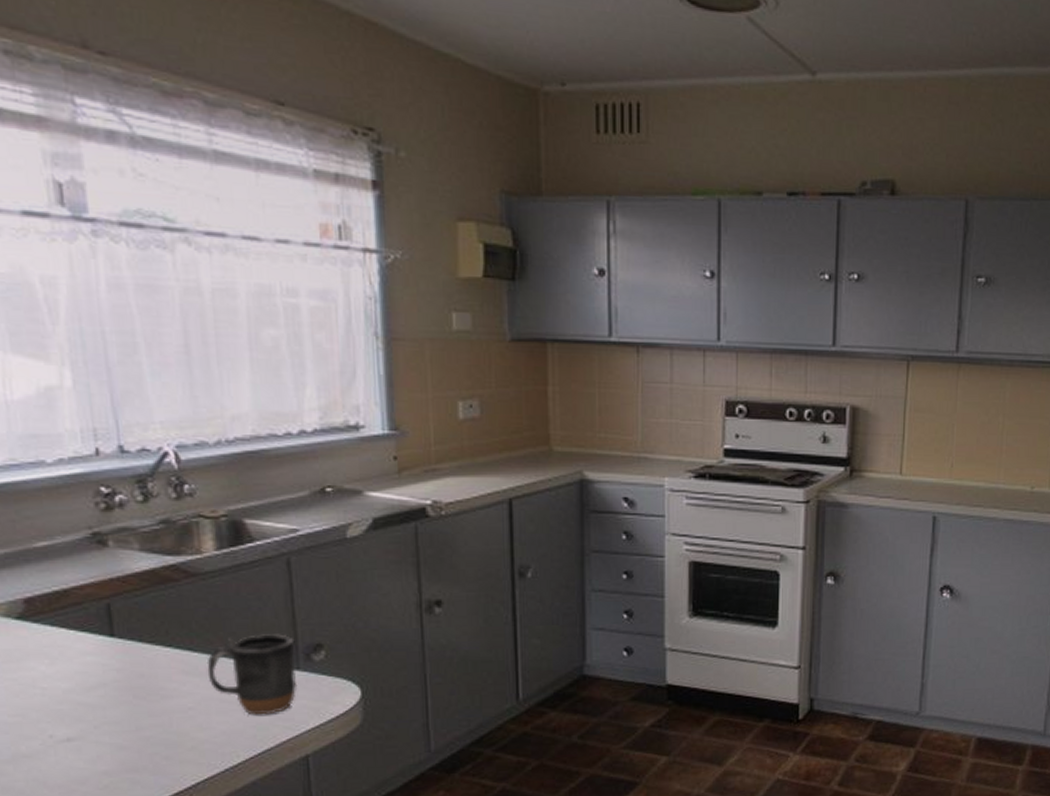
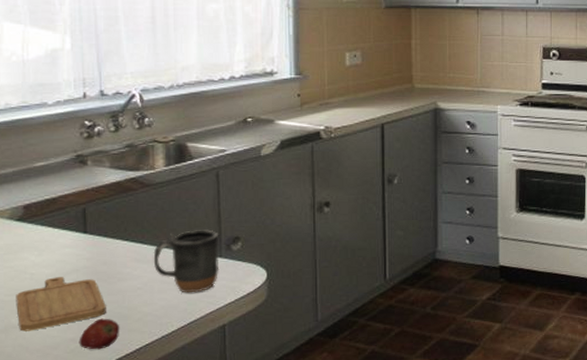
chopping board: none [23,693,148,762] -> present [16,277,106,332]
fruit: none [113,746,169,786] -> present [79,318,120,350]

